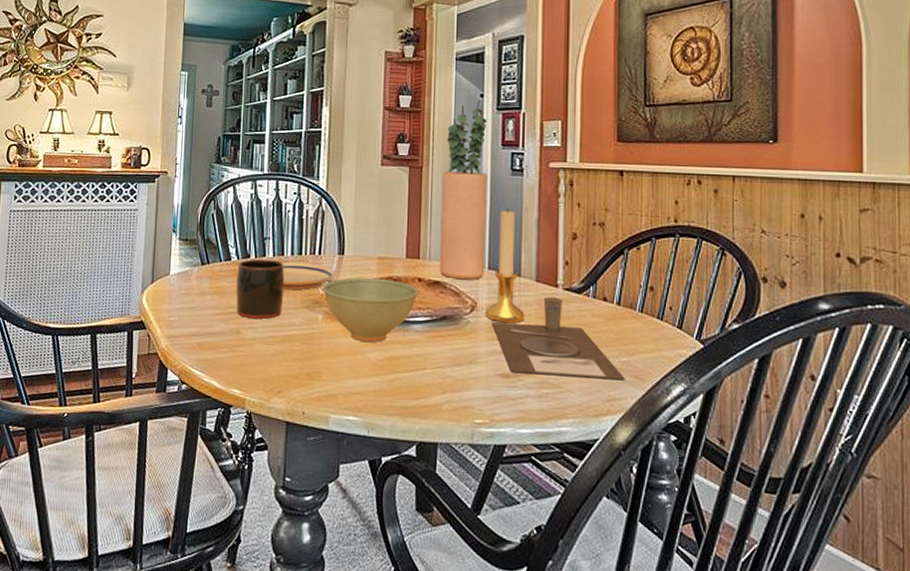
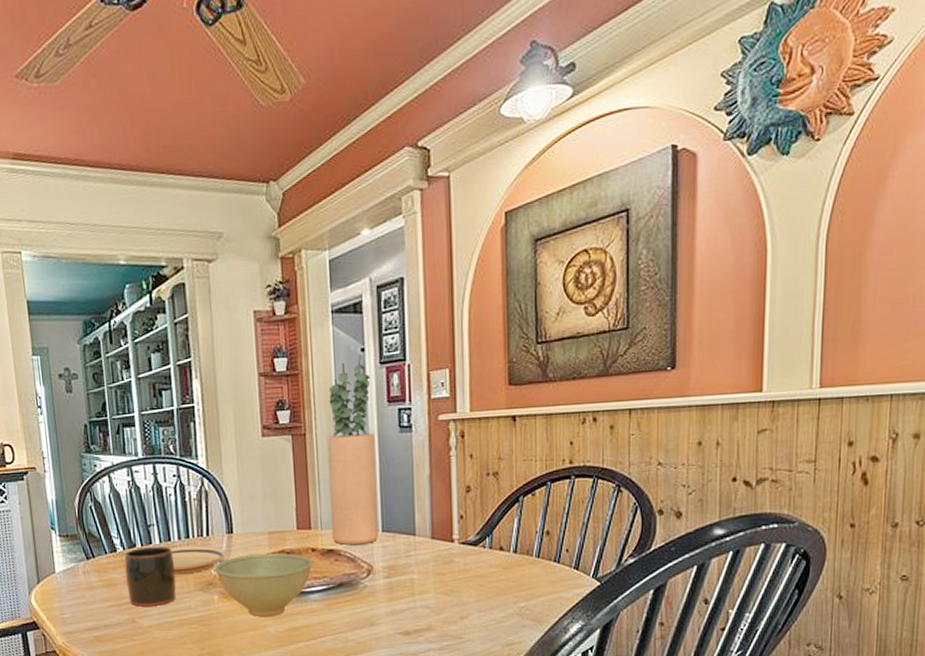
candle holder: present [485,208,525,324] -> none [382,467,422,583]
place setting: present [492,297,625,379] -> none [389,552,523,629]

